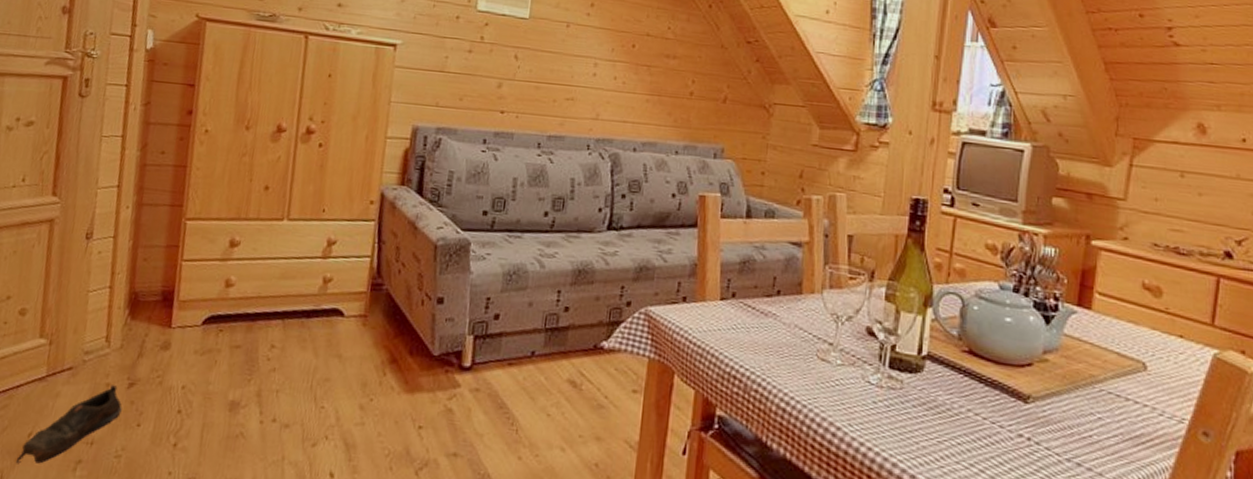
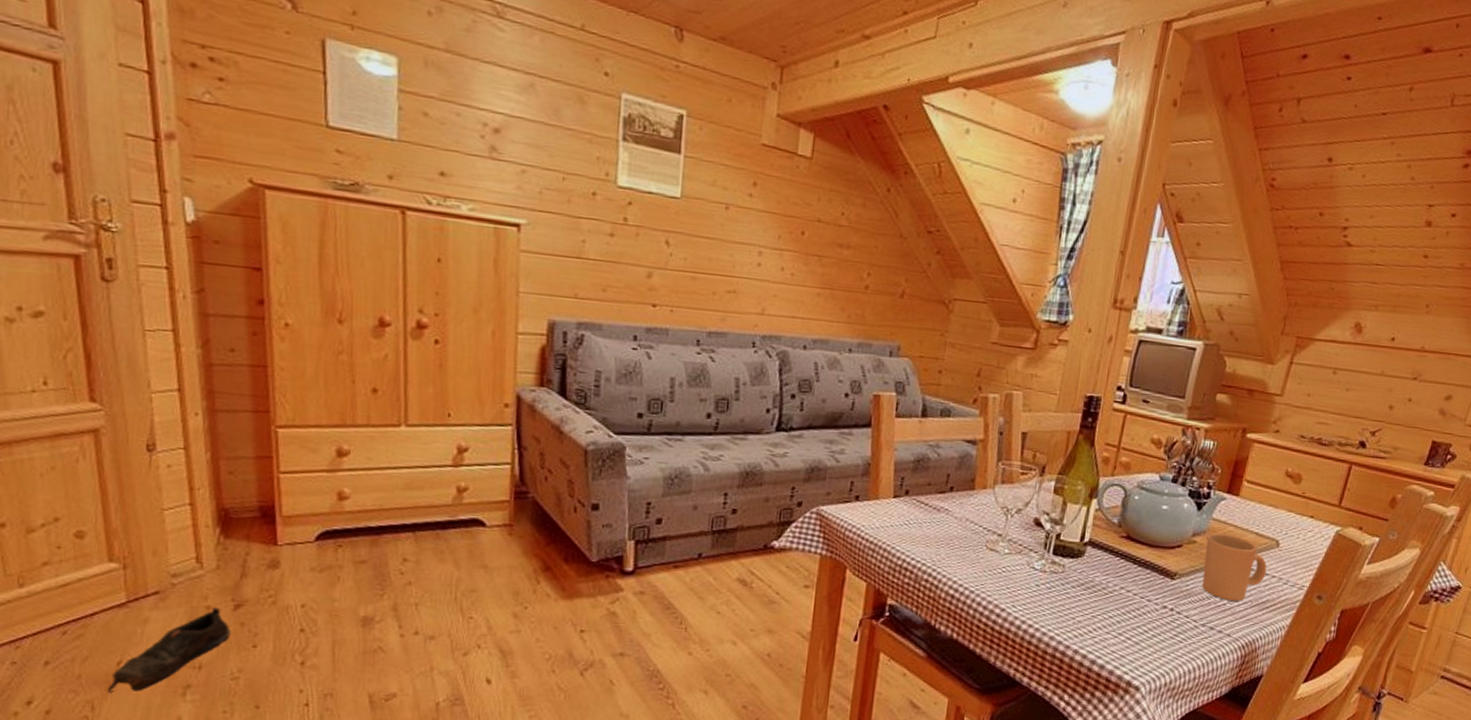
mug: none [1060,351,1136,433] -> present [1202,533,1267,601]

